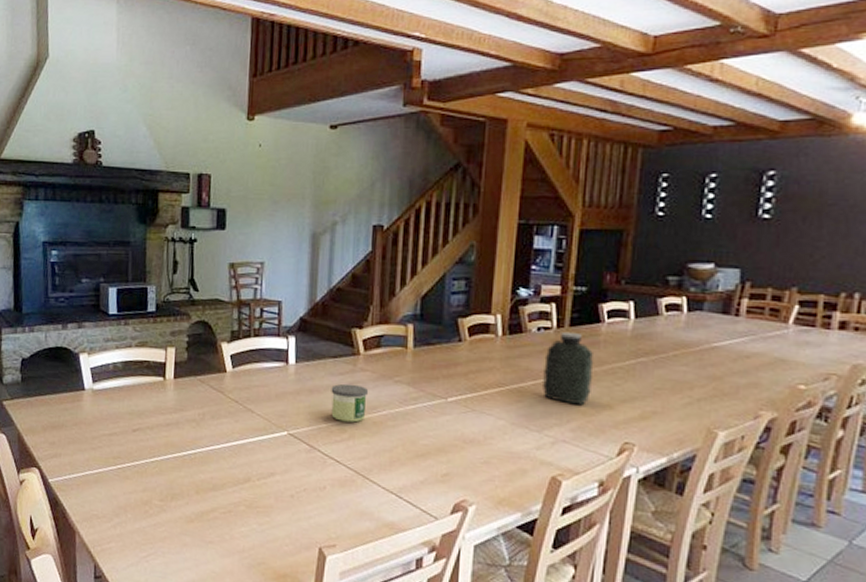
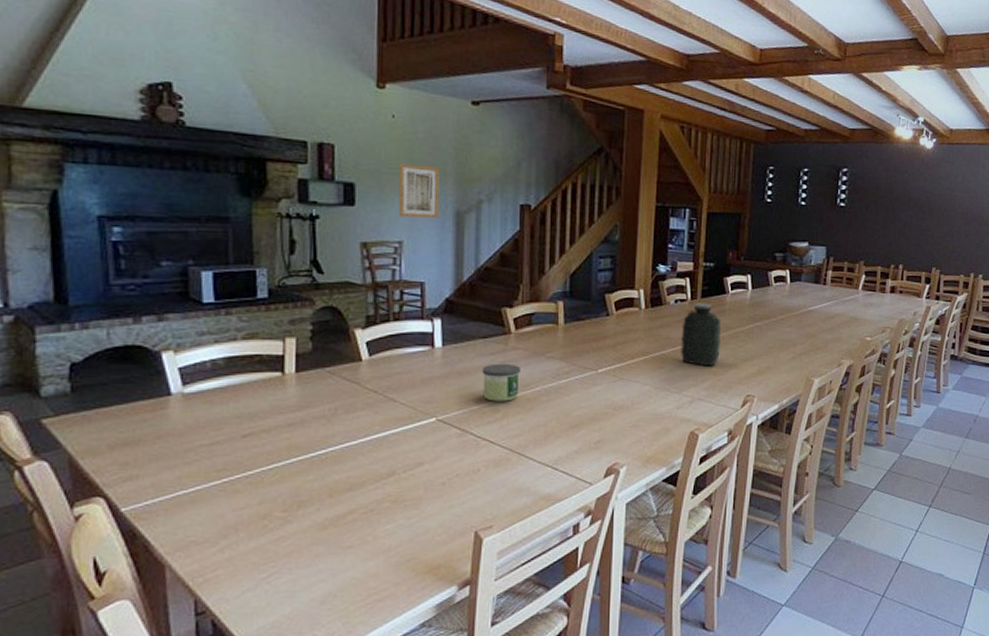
wall art: none [261,189,299,240] -> present [398,164,440,219]

